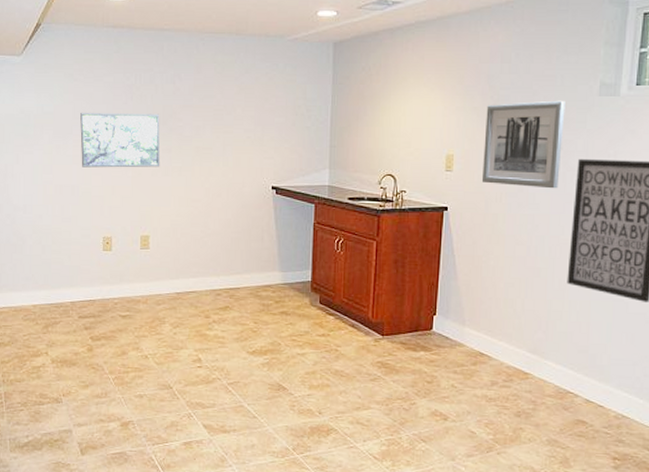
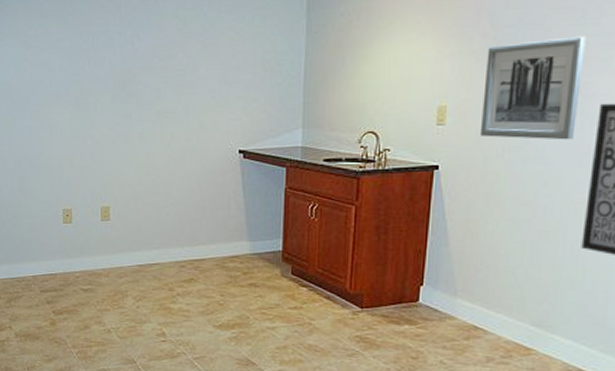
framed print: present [80,113,160,168] -> none [37,77,120,138]

